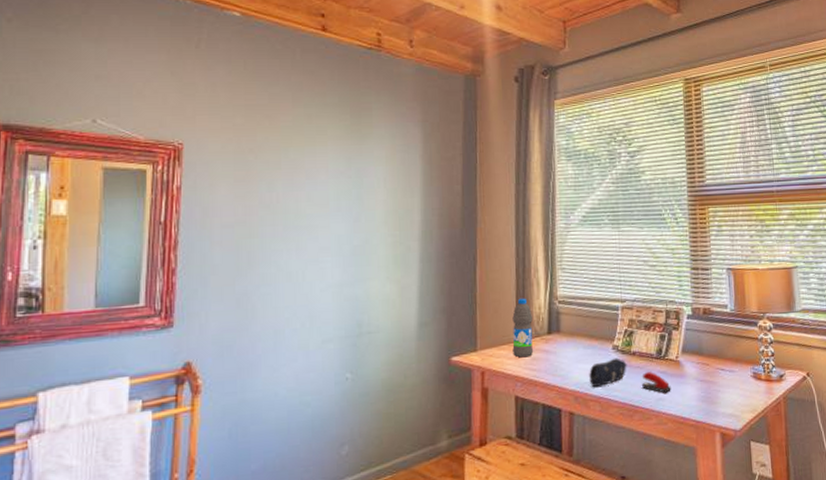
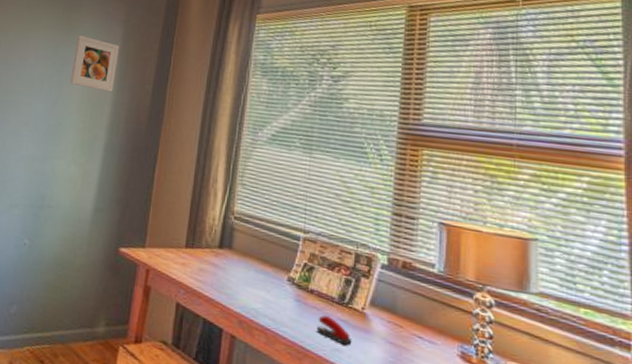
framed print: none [370,142,421,199] -> present [70,35,120,92]
water bottle: present [512,298,533,358] -> none [180,205,205,267]
pencil case: present [589,357,627,388] -> none [257,290,302,317]

